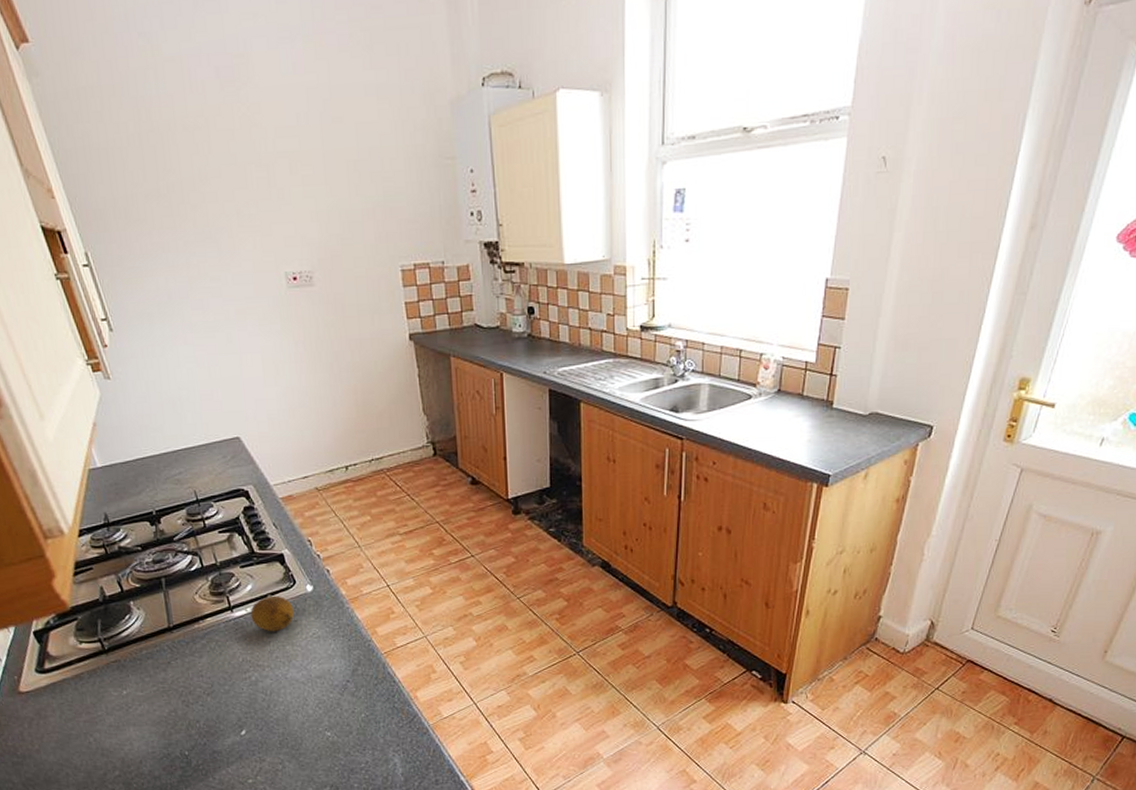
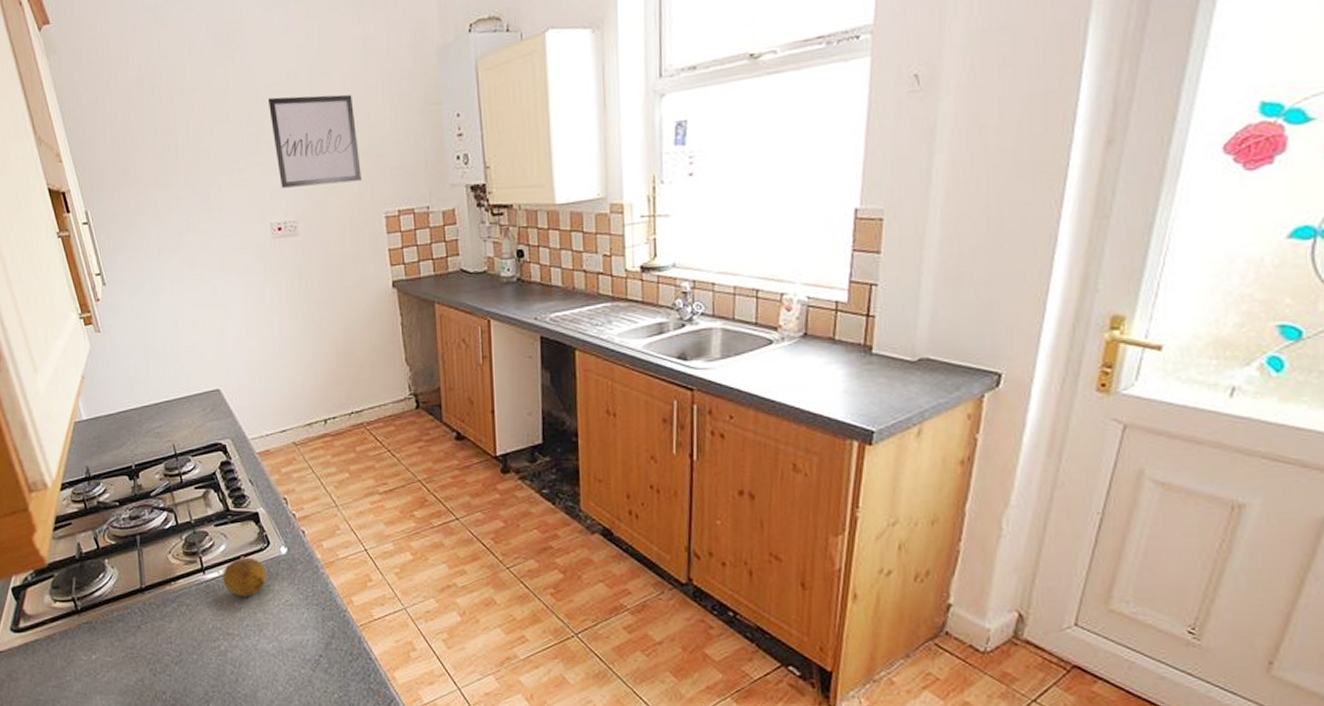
wall art: none [277,141,377,237] -> present [267,94,362,188]

